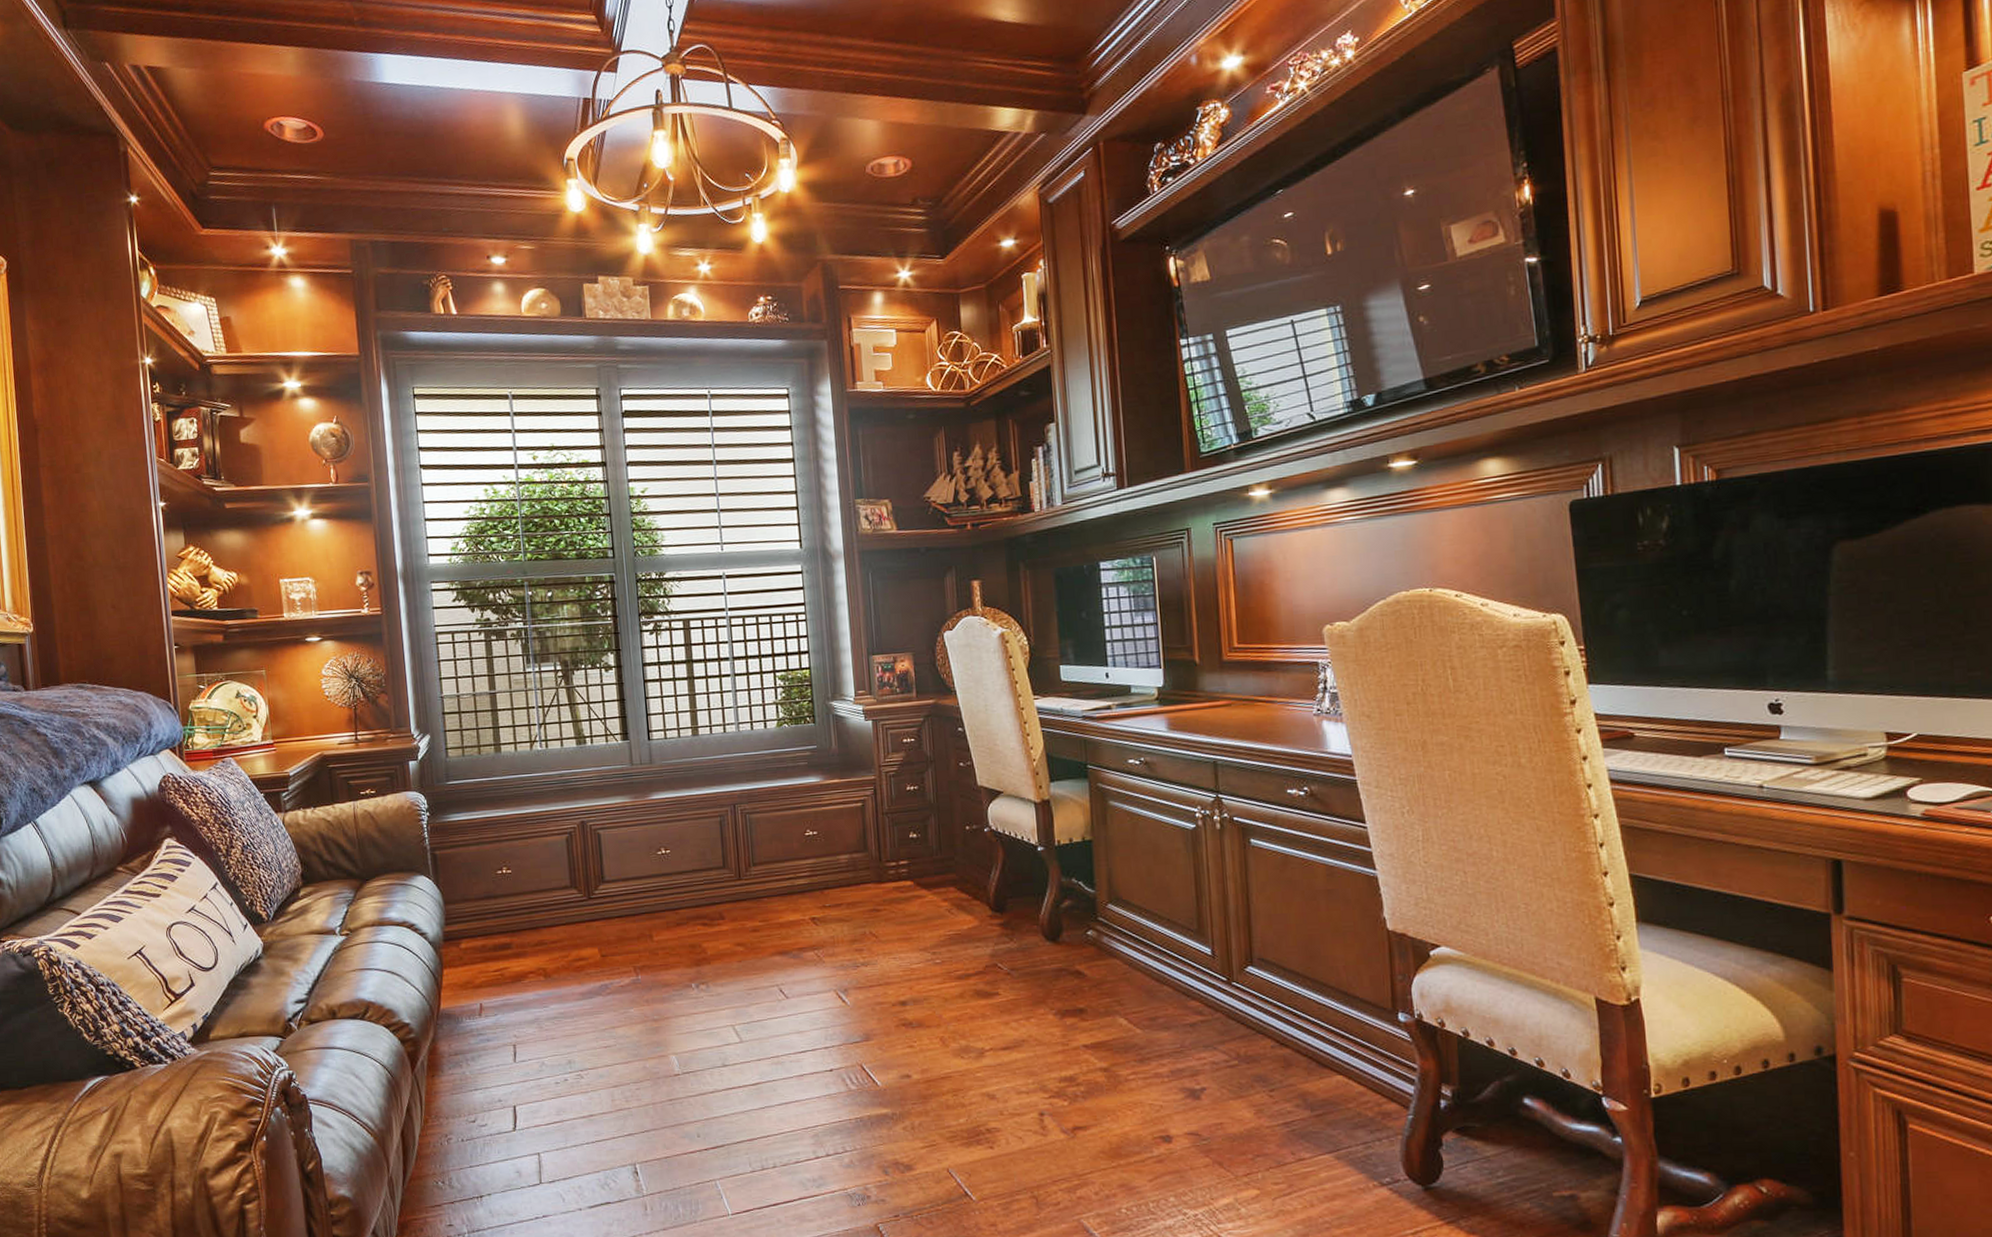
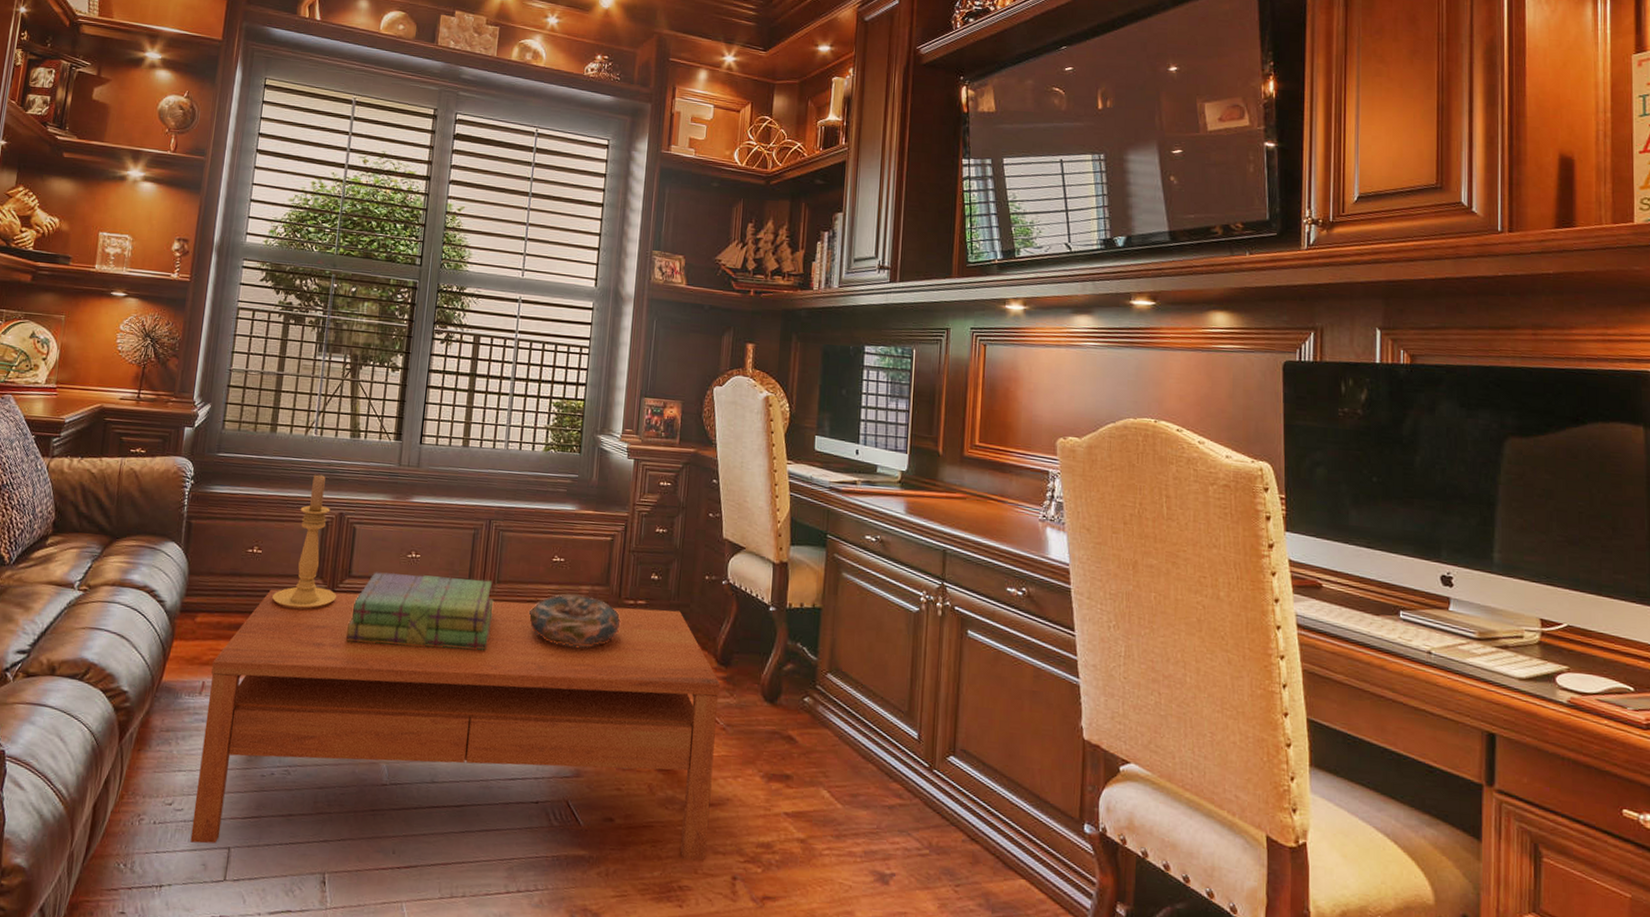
coffee table: none [486,865,1009,1153] -> present [190,589,721,860]
candle holder: none [531,786,594,922] -> present [272,473,336,610]
stack of books: none [610,864,755,945] -> present [345,572,494,650]
decorative bowl: none [790,864,886,917] -> present [528,593,621,648]

